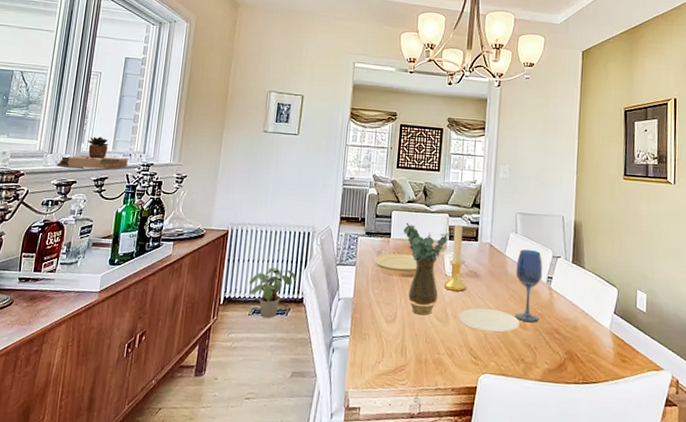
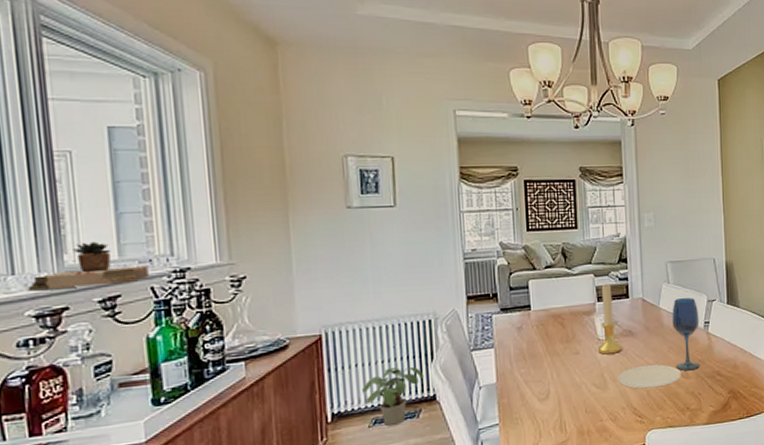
plate: present [374,253,417,278] -> none [515,325,566,351]
vase: present [404,222,448,315] -> none [545,290,596,386]

